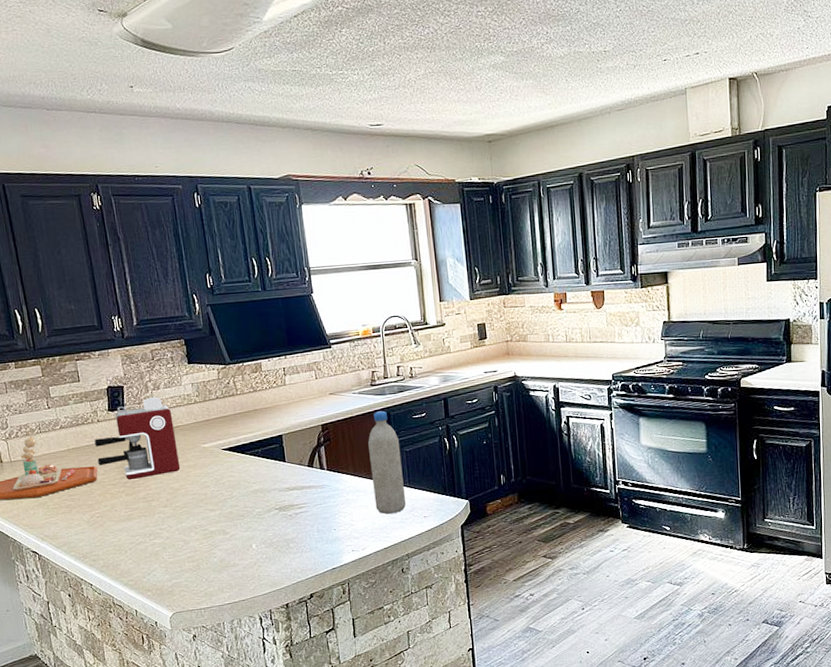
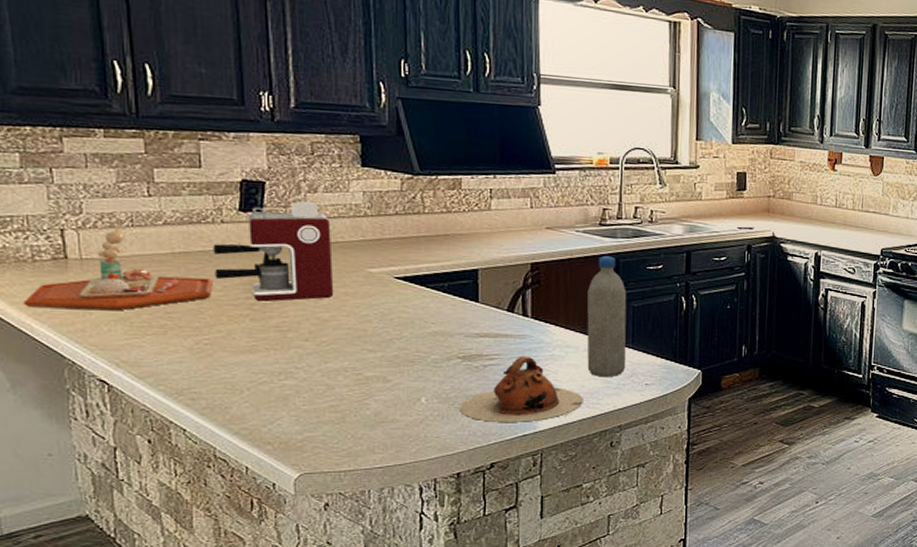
teapot: none [282,503,376,560] -> present [460,357,583,422]

